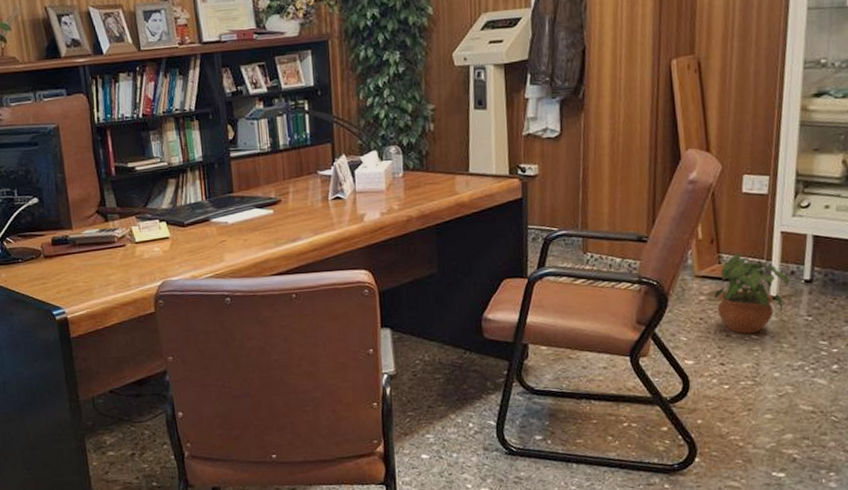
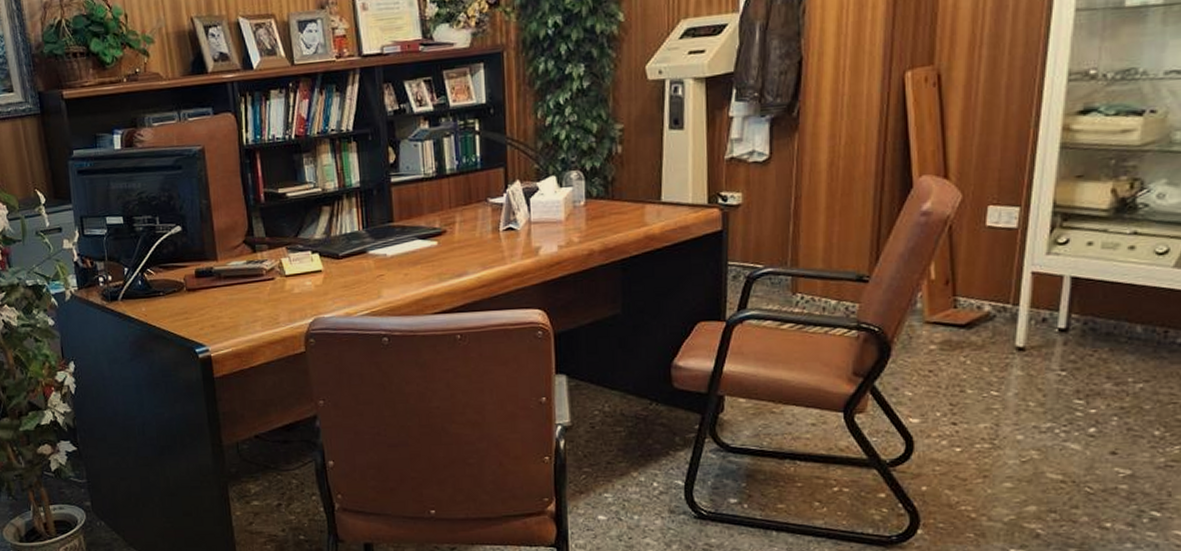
potted plant: present [713,253,790,334] -> none [946,297,1041,390]

